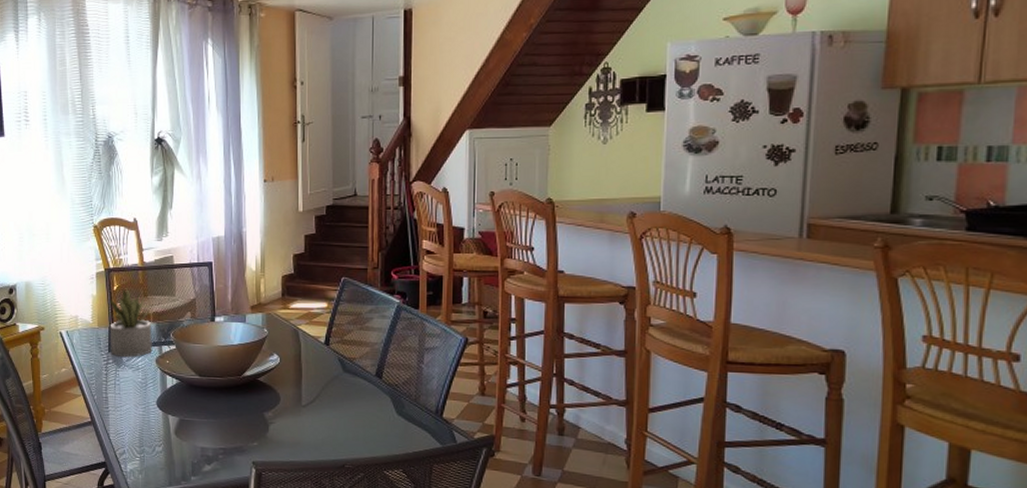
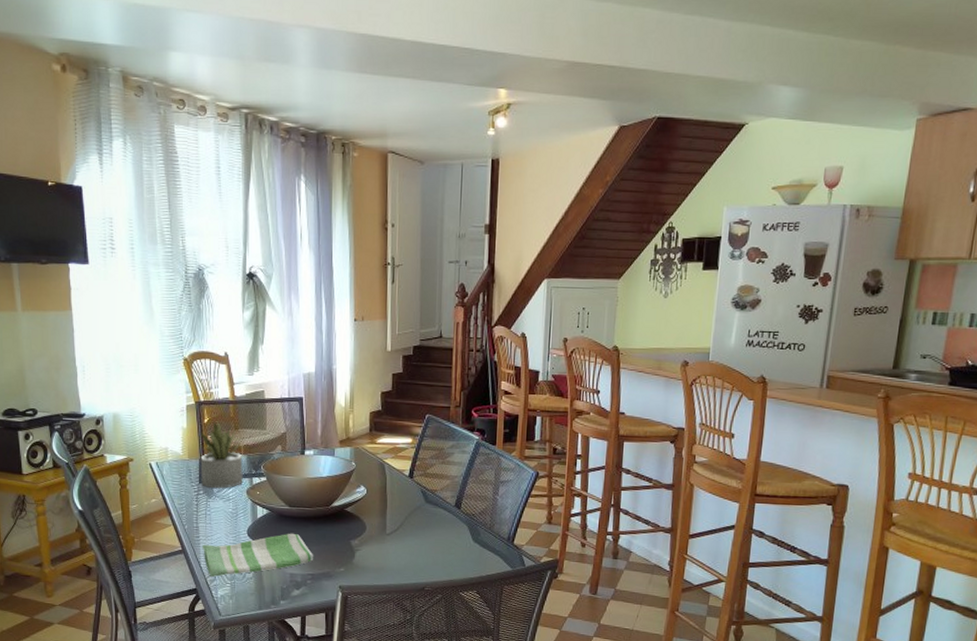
dish towel: none [111,404,226,450] -> present [202,533,314,577]

